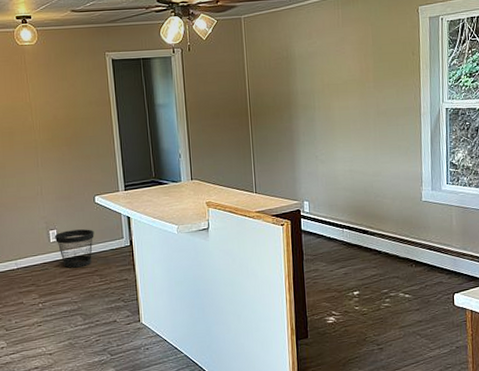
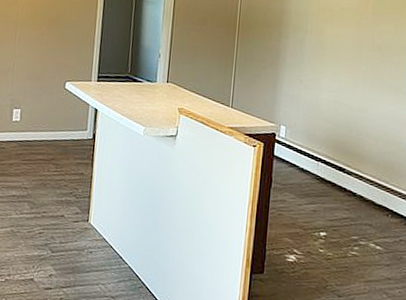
wastebasket: present [54,229,94,268] -> none [17,112,59,153]

